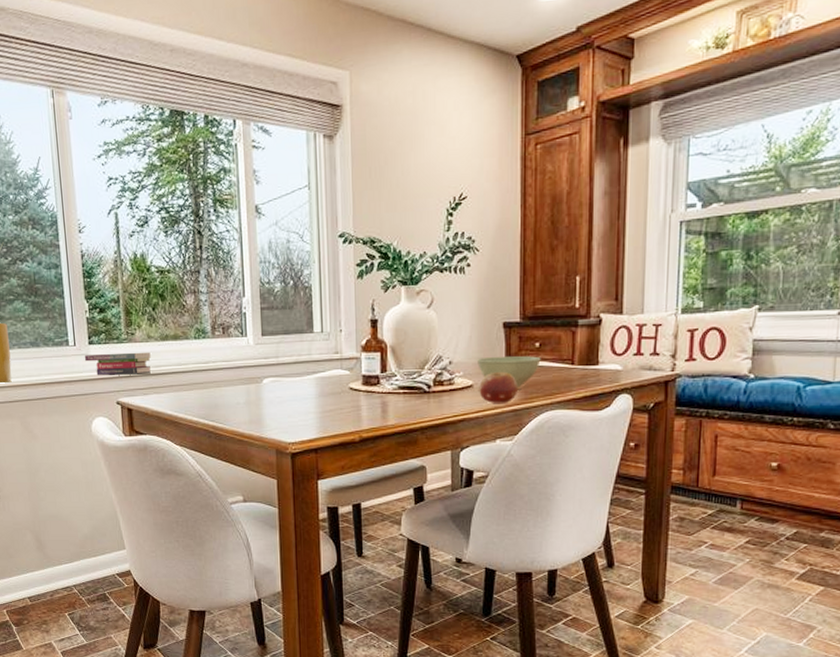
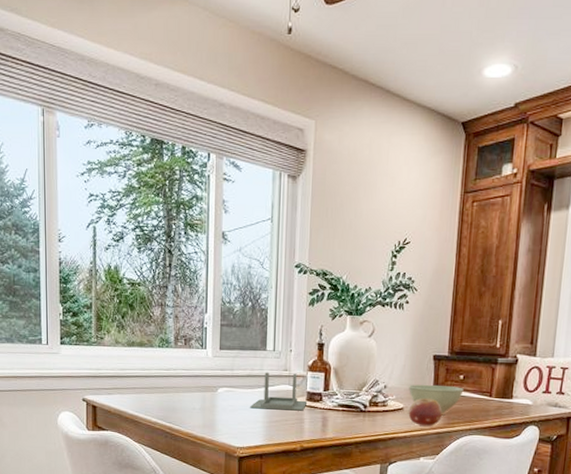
books: present [85,352,151,376] -> none [56,354,117,375]
napkin holder: none [300,355,364,399] -> present [250,372,308,411]

